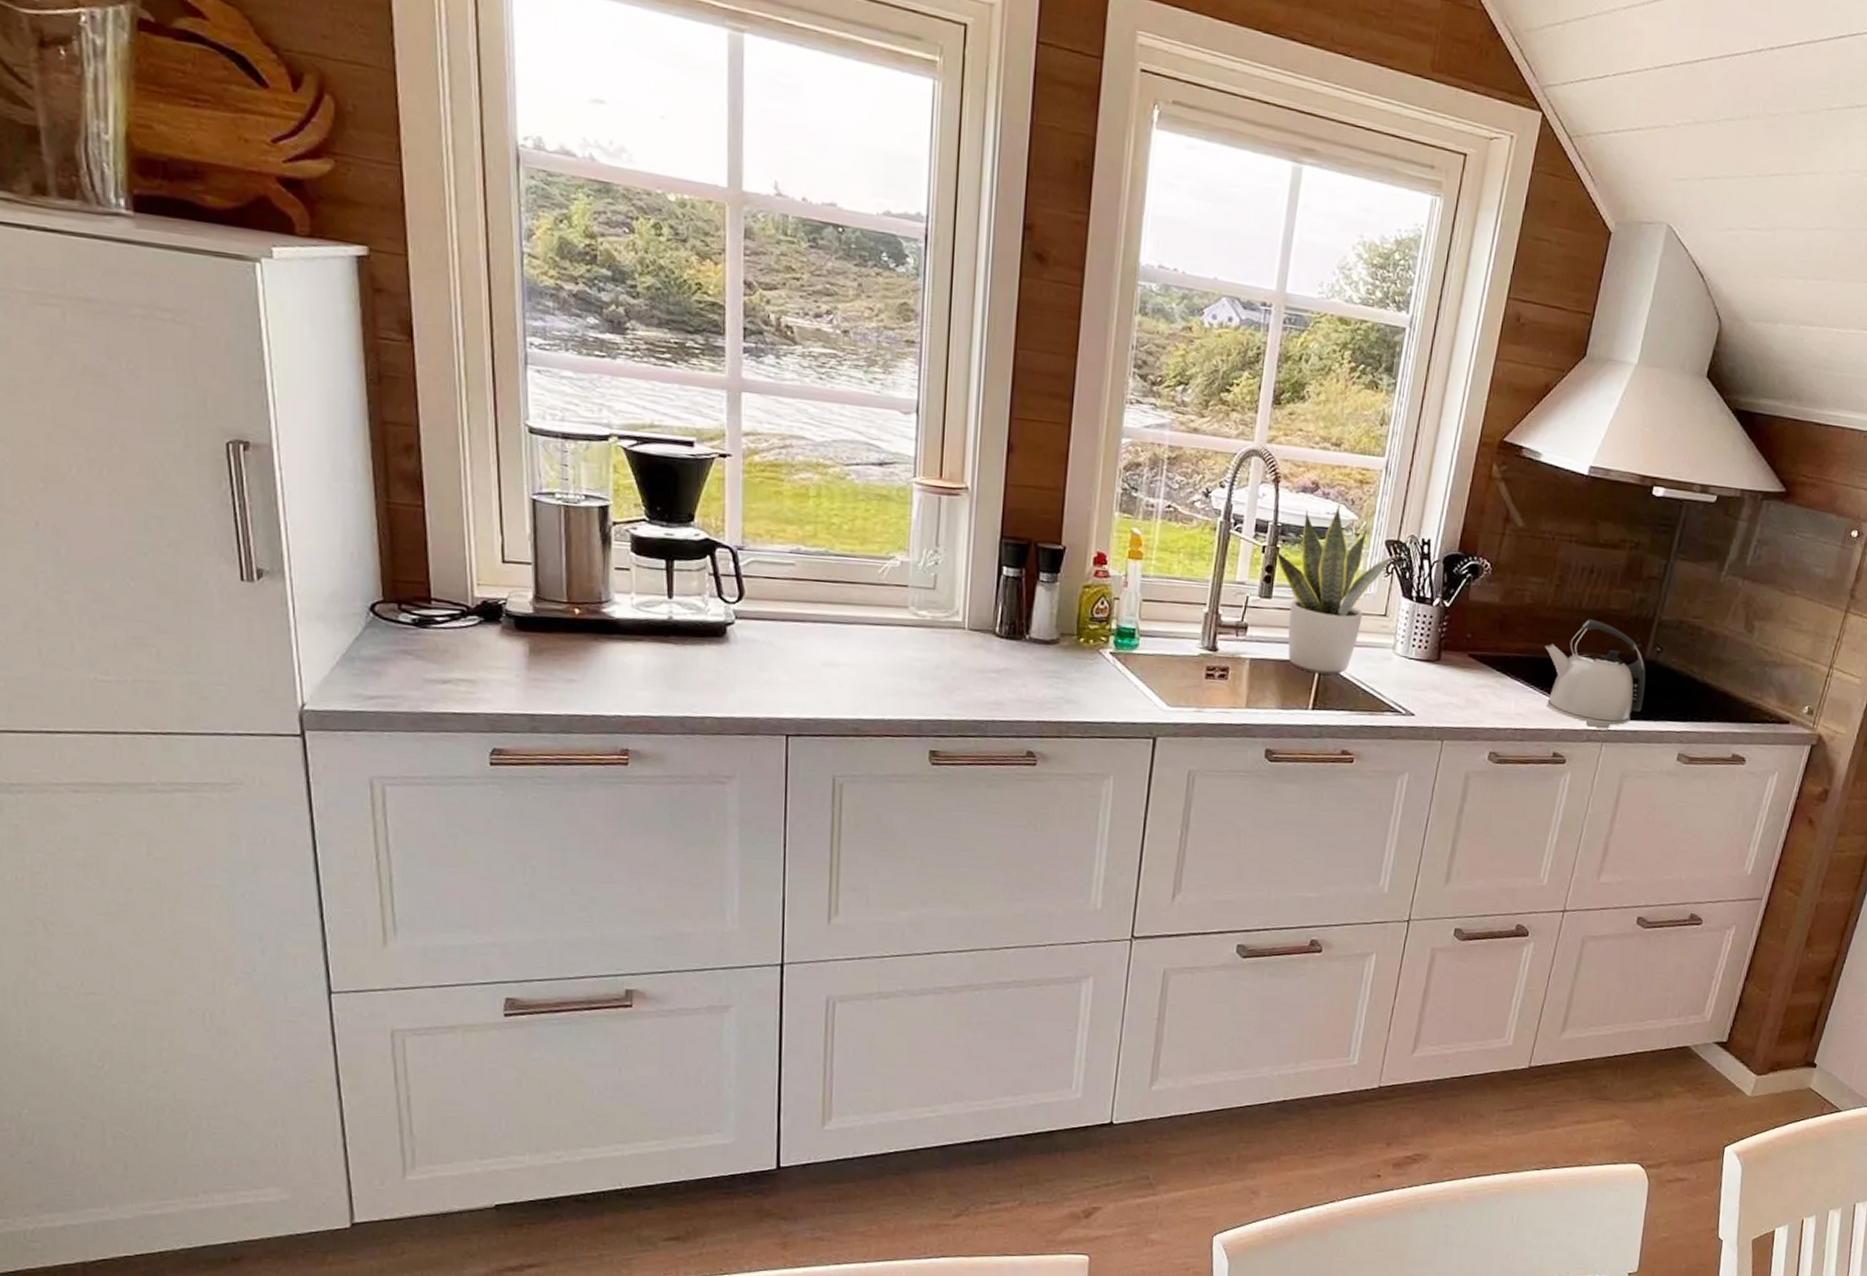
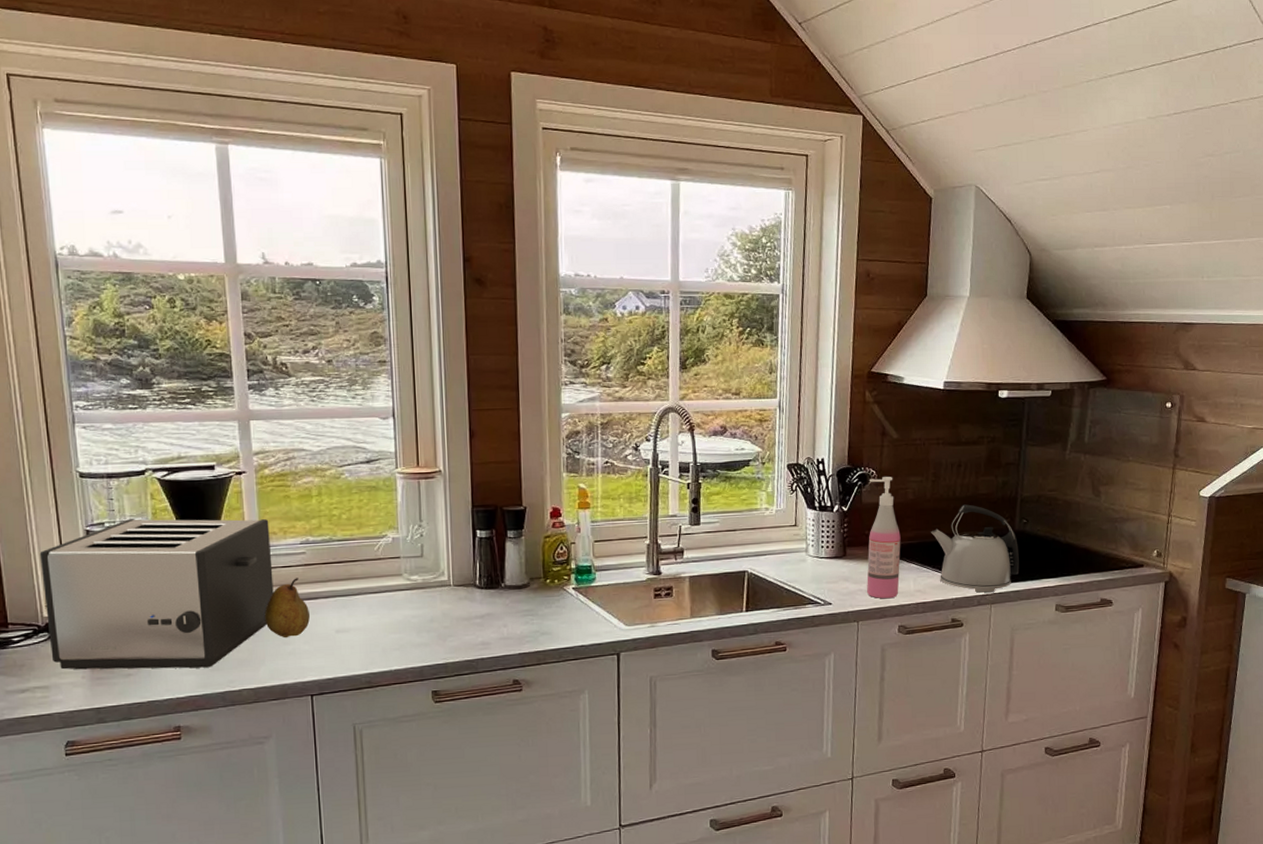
toaster: none [474,492,754,685] -> present [39,519,274,670]
fruit: none [739,593,793,664] -> present [264,578,310,638]
potted plant: present [1276,504,1398,675] -> none [699,441,798,581]
soap dispenser: none [1458,572,1510,719] -> present [867,477,901,599]

